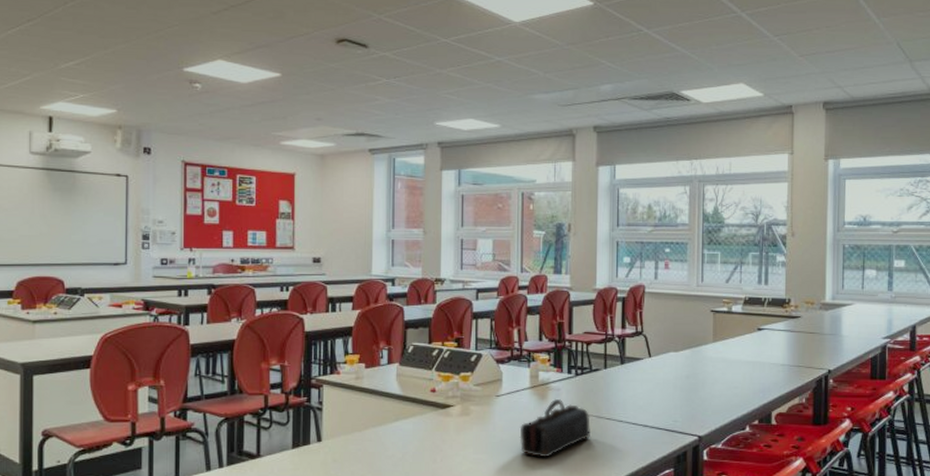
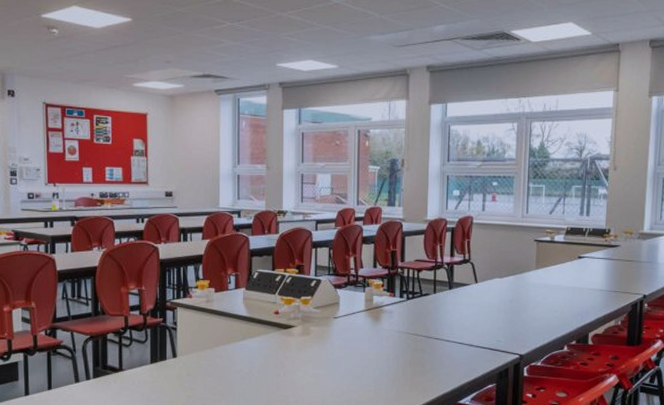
pencil case: present [519,398,591,458] -> none [355,320,420,373]

